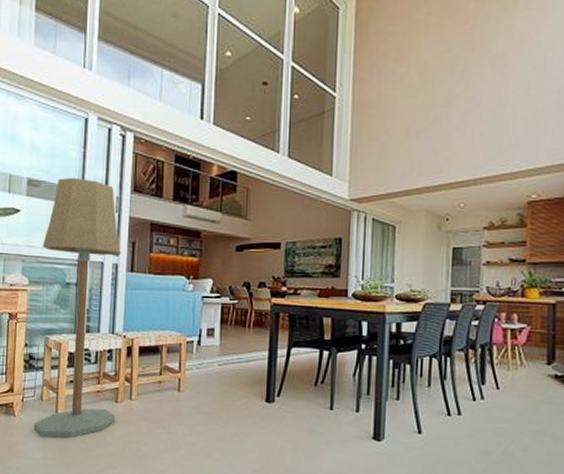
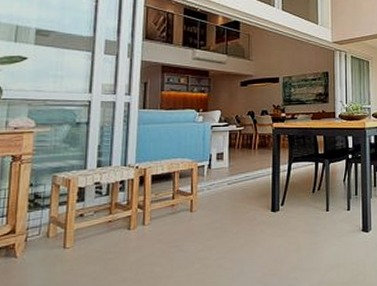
floor lamp: present [33,177,121,438] -> none [38,27,134,275]

